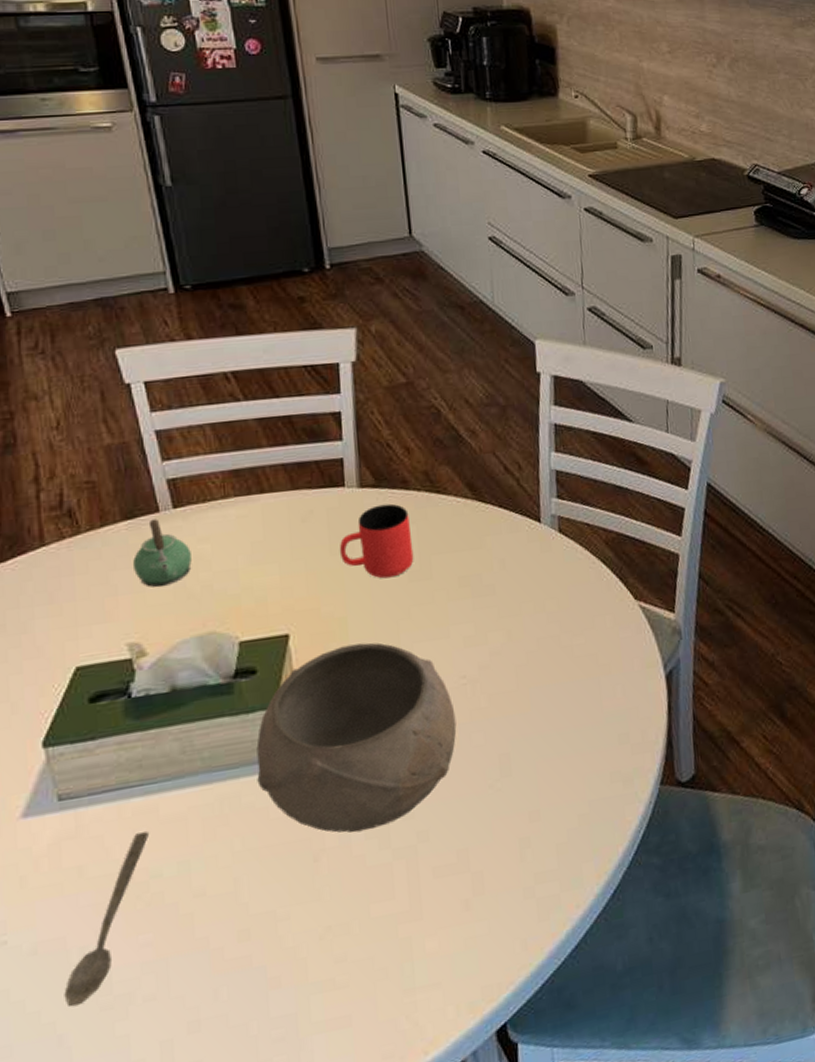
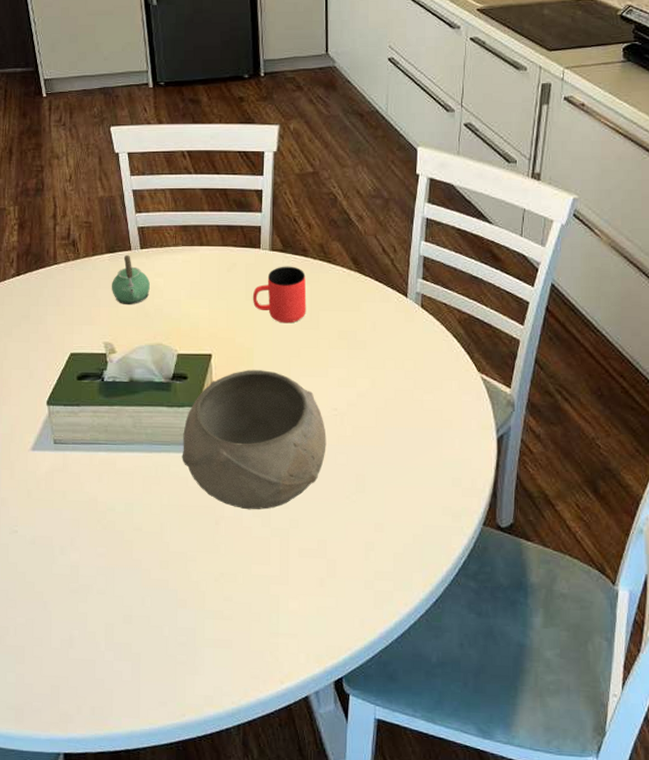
spoon: present [64,832,149,1007] -> none [49,477,108,585]

